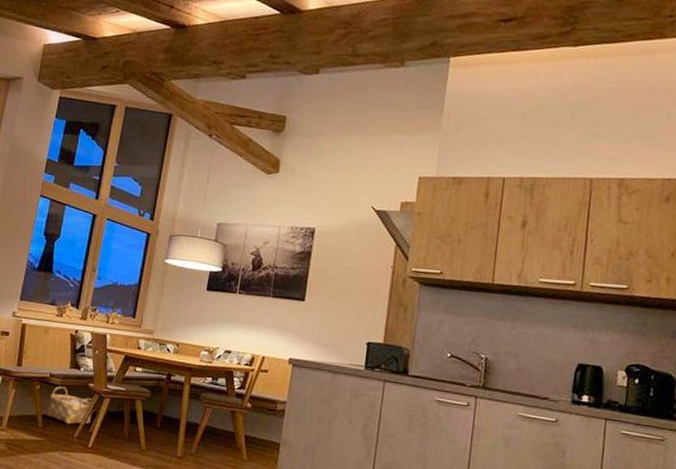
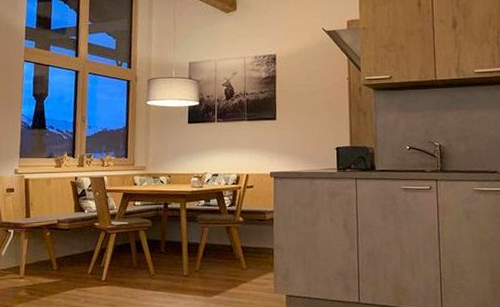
woven basket: present [46,386,94,425] -> none [59,230,102,263]

